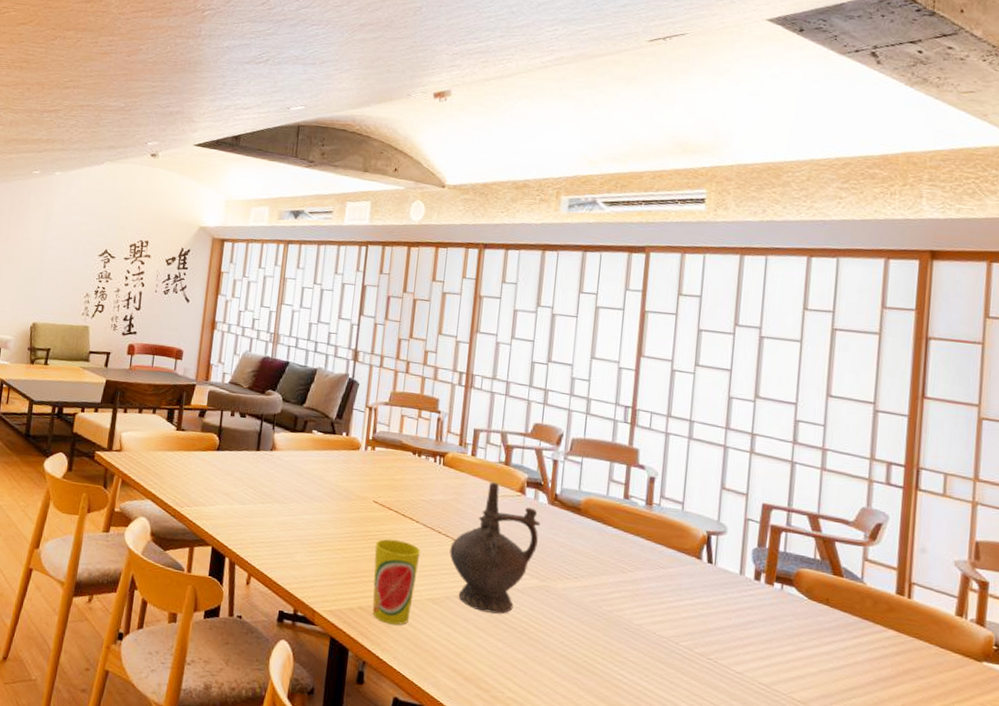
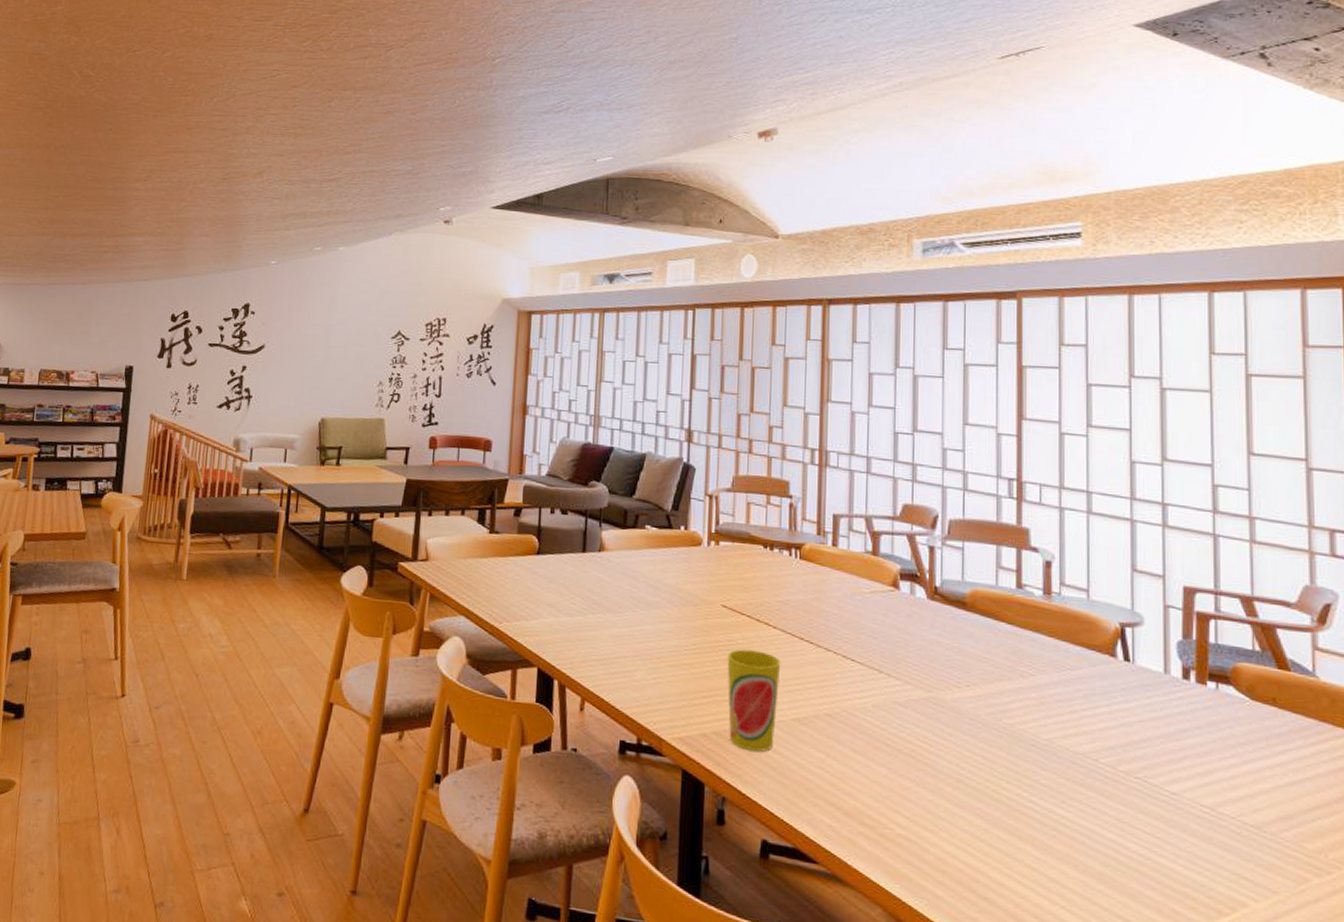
ceremonial vessel: present [449,482,541,614] -> none [815,577,920,734]

